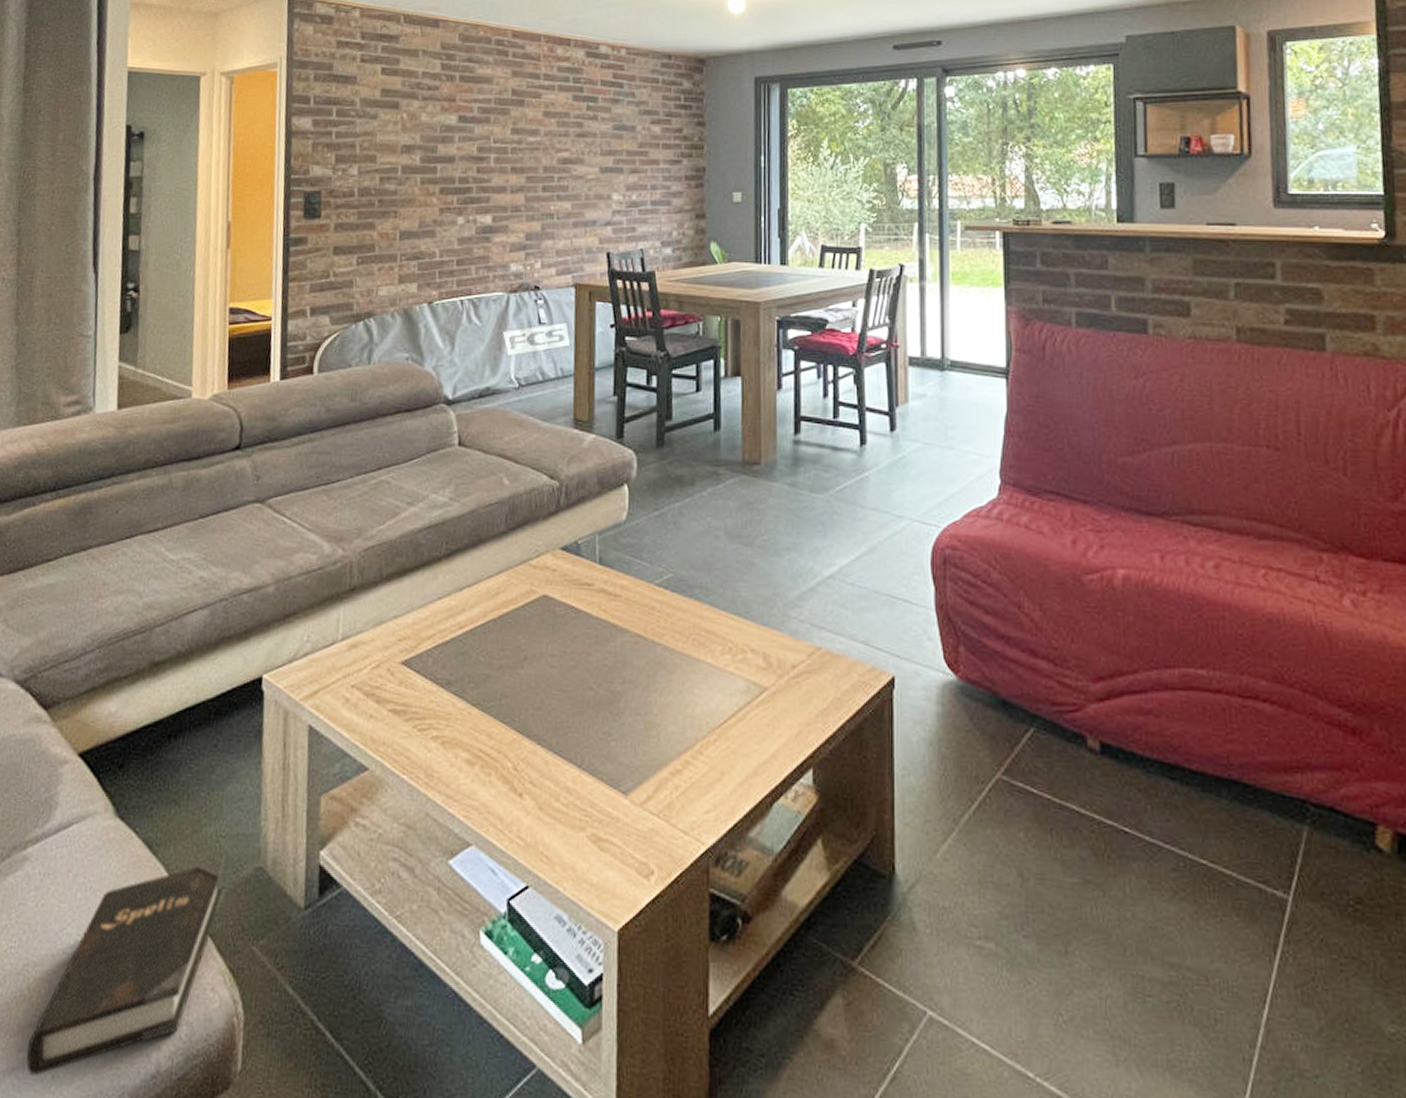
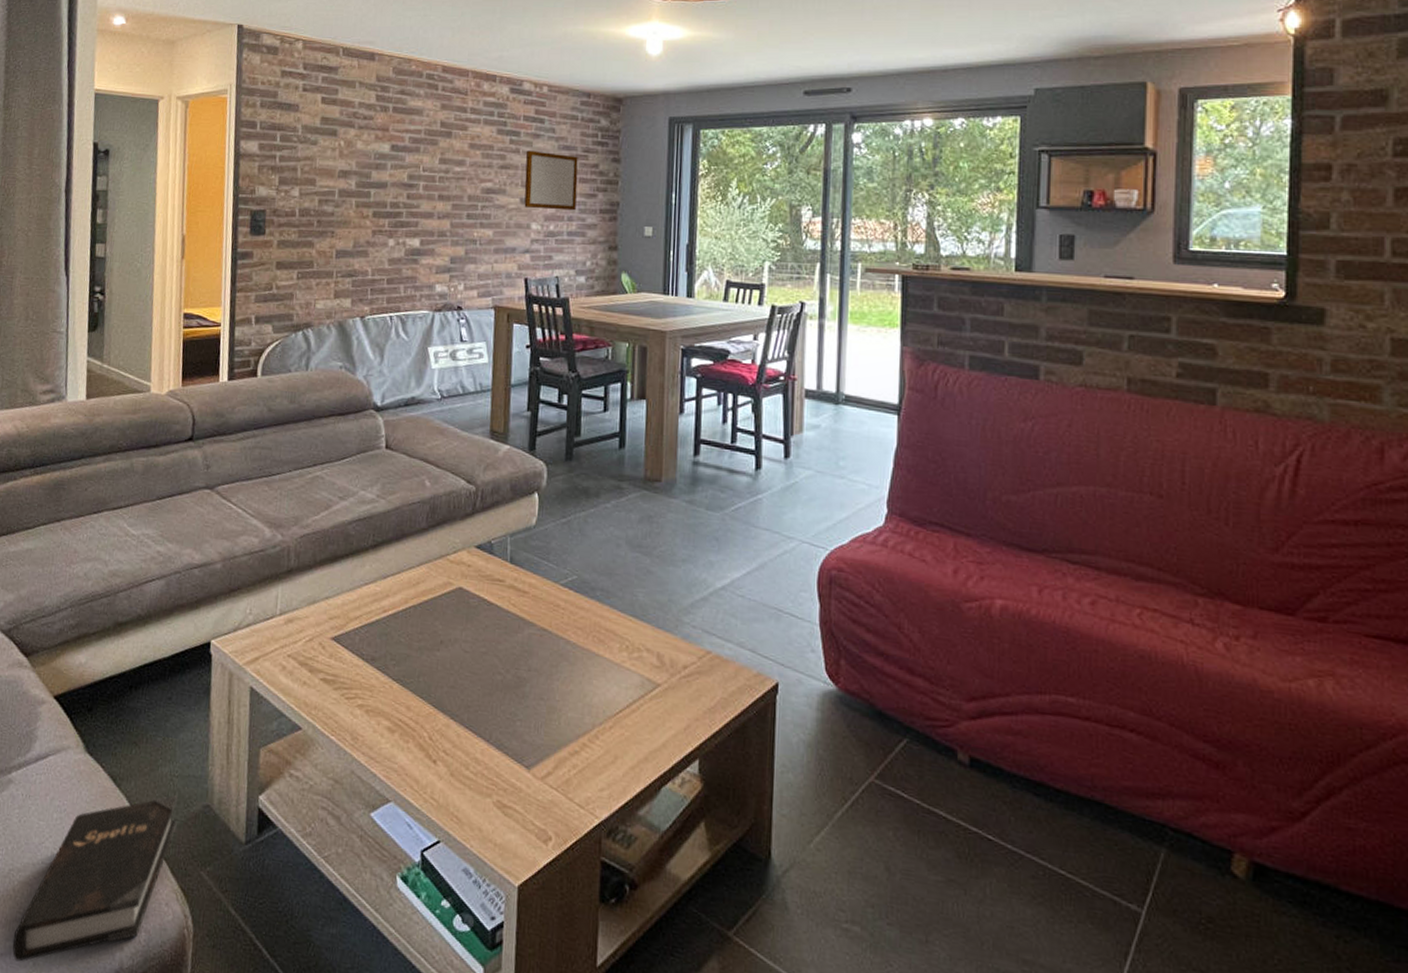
writing board: none [604,117,661,179] -> present [524,150,578,211]

